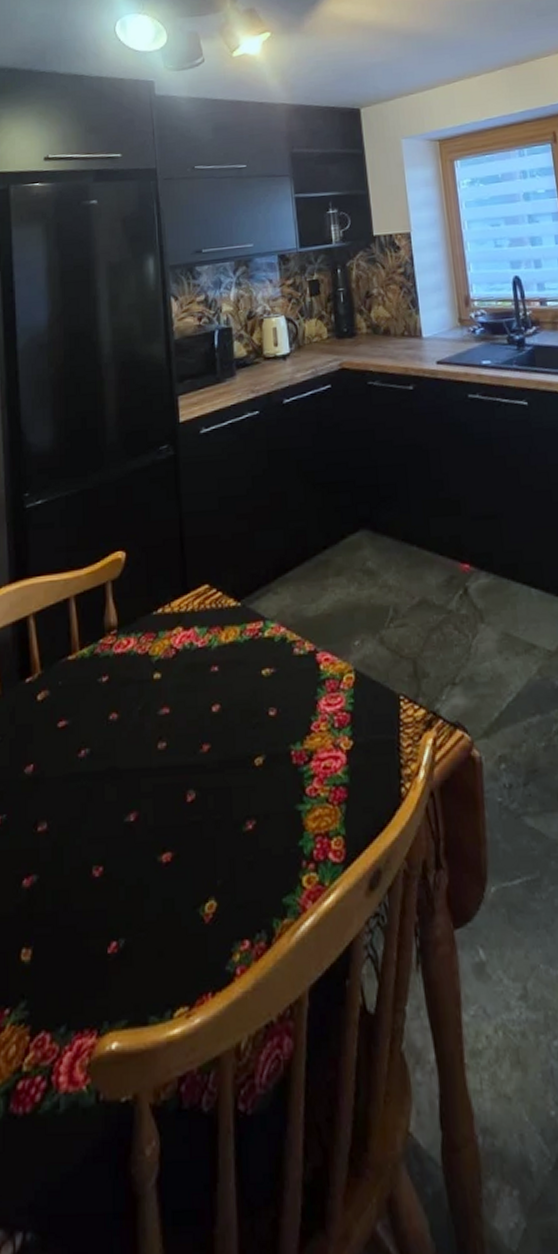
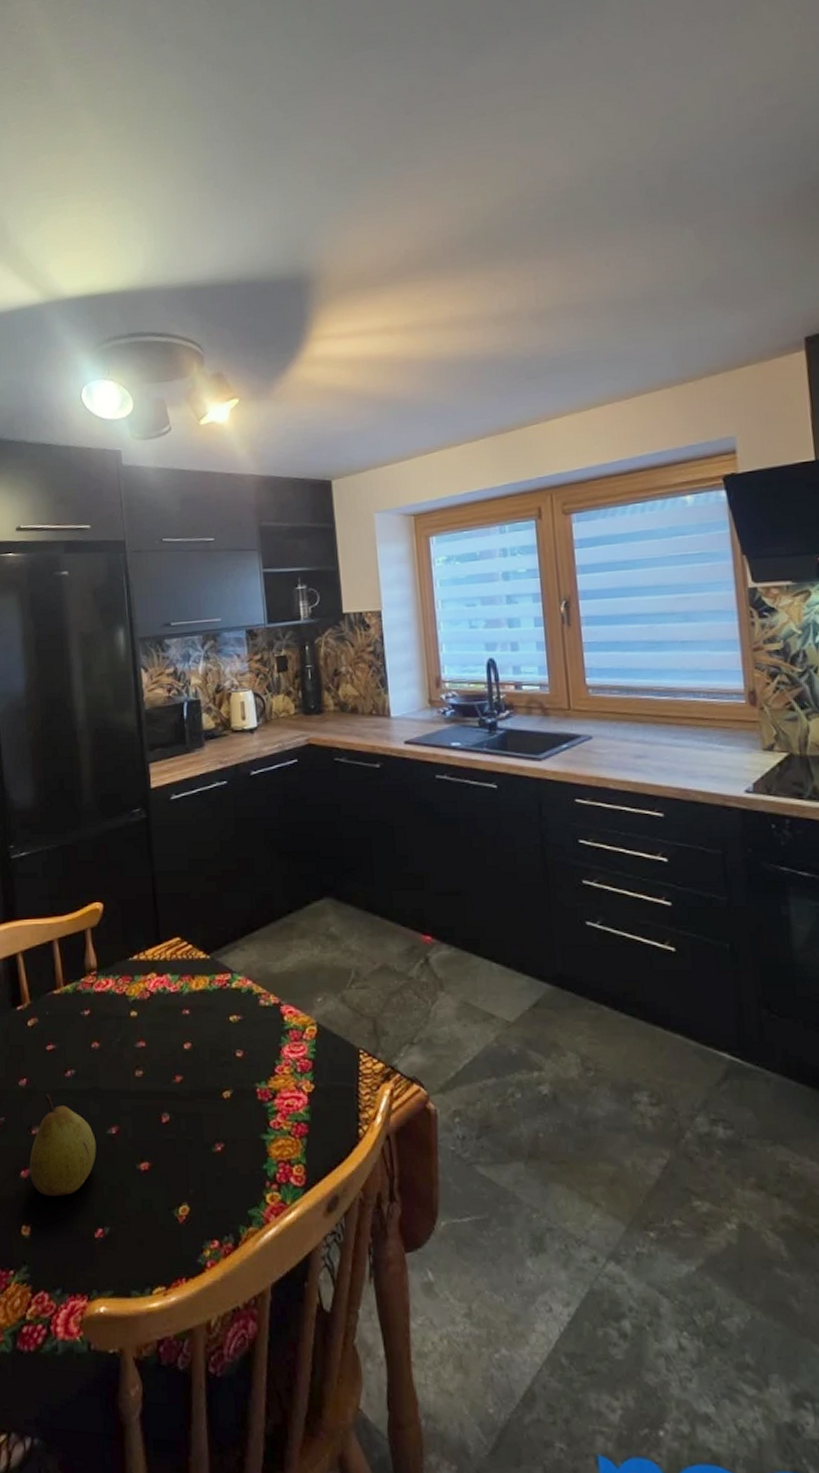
fruit: none [33,780,112,908] -> present [29,1093,96,1197]

